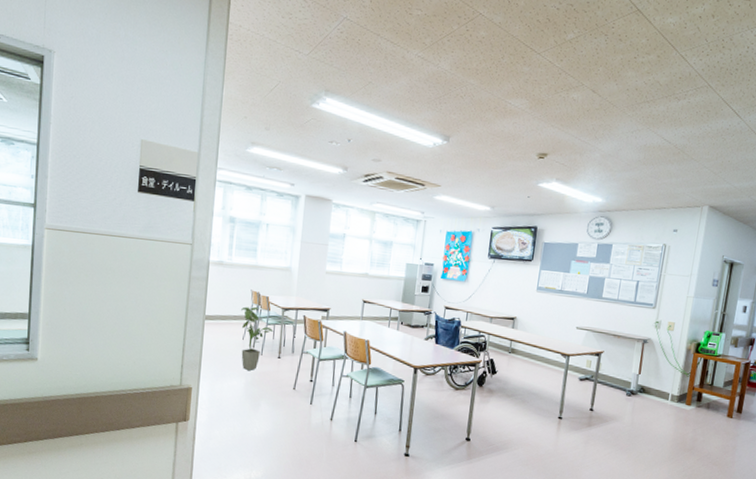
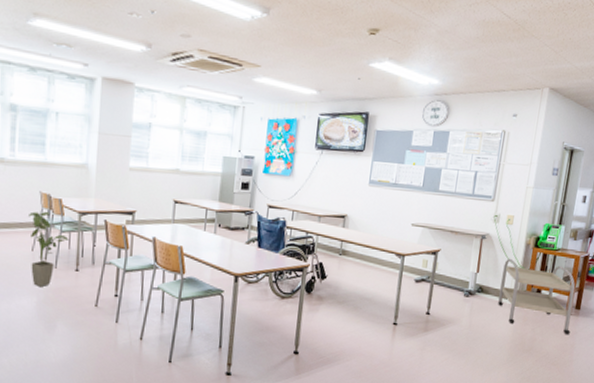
utility cart: none [659,362,737,437] -> present [498,258,576,335]

